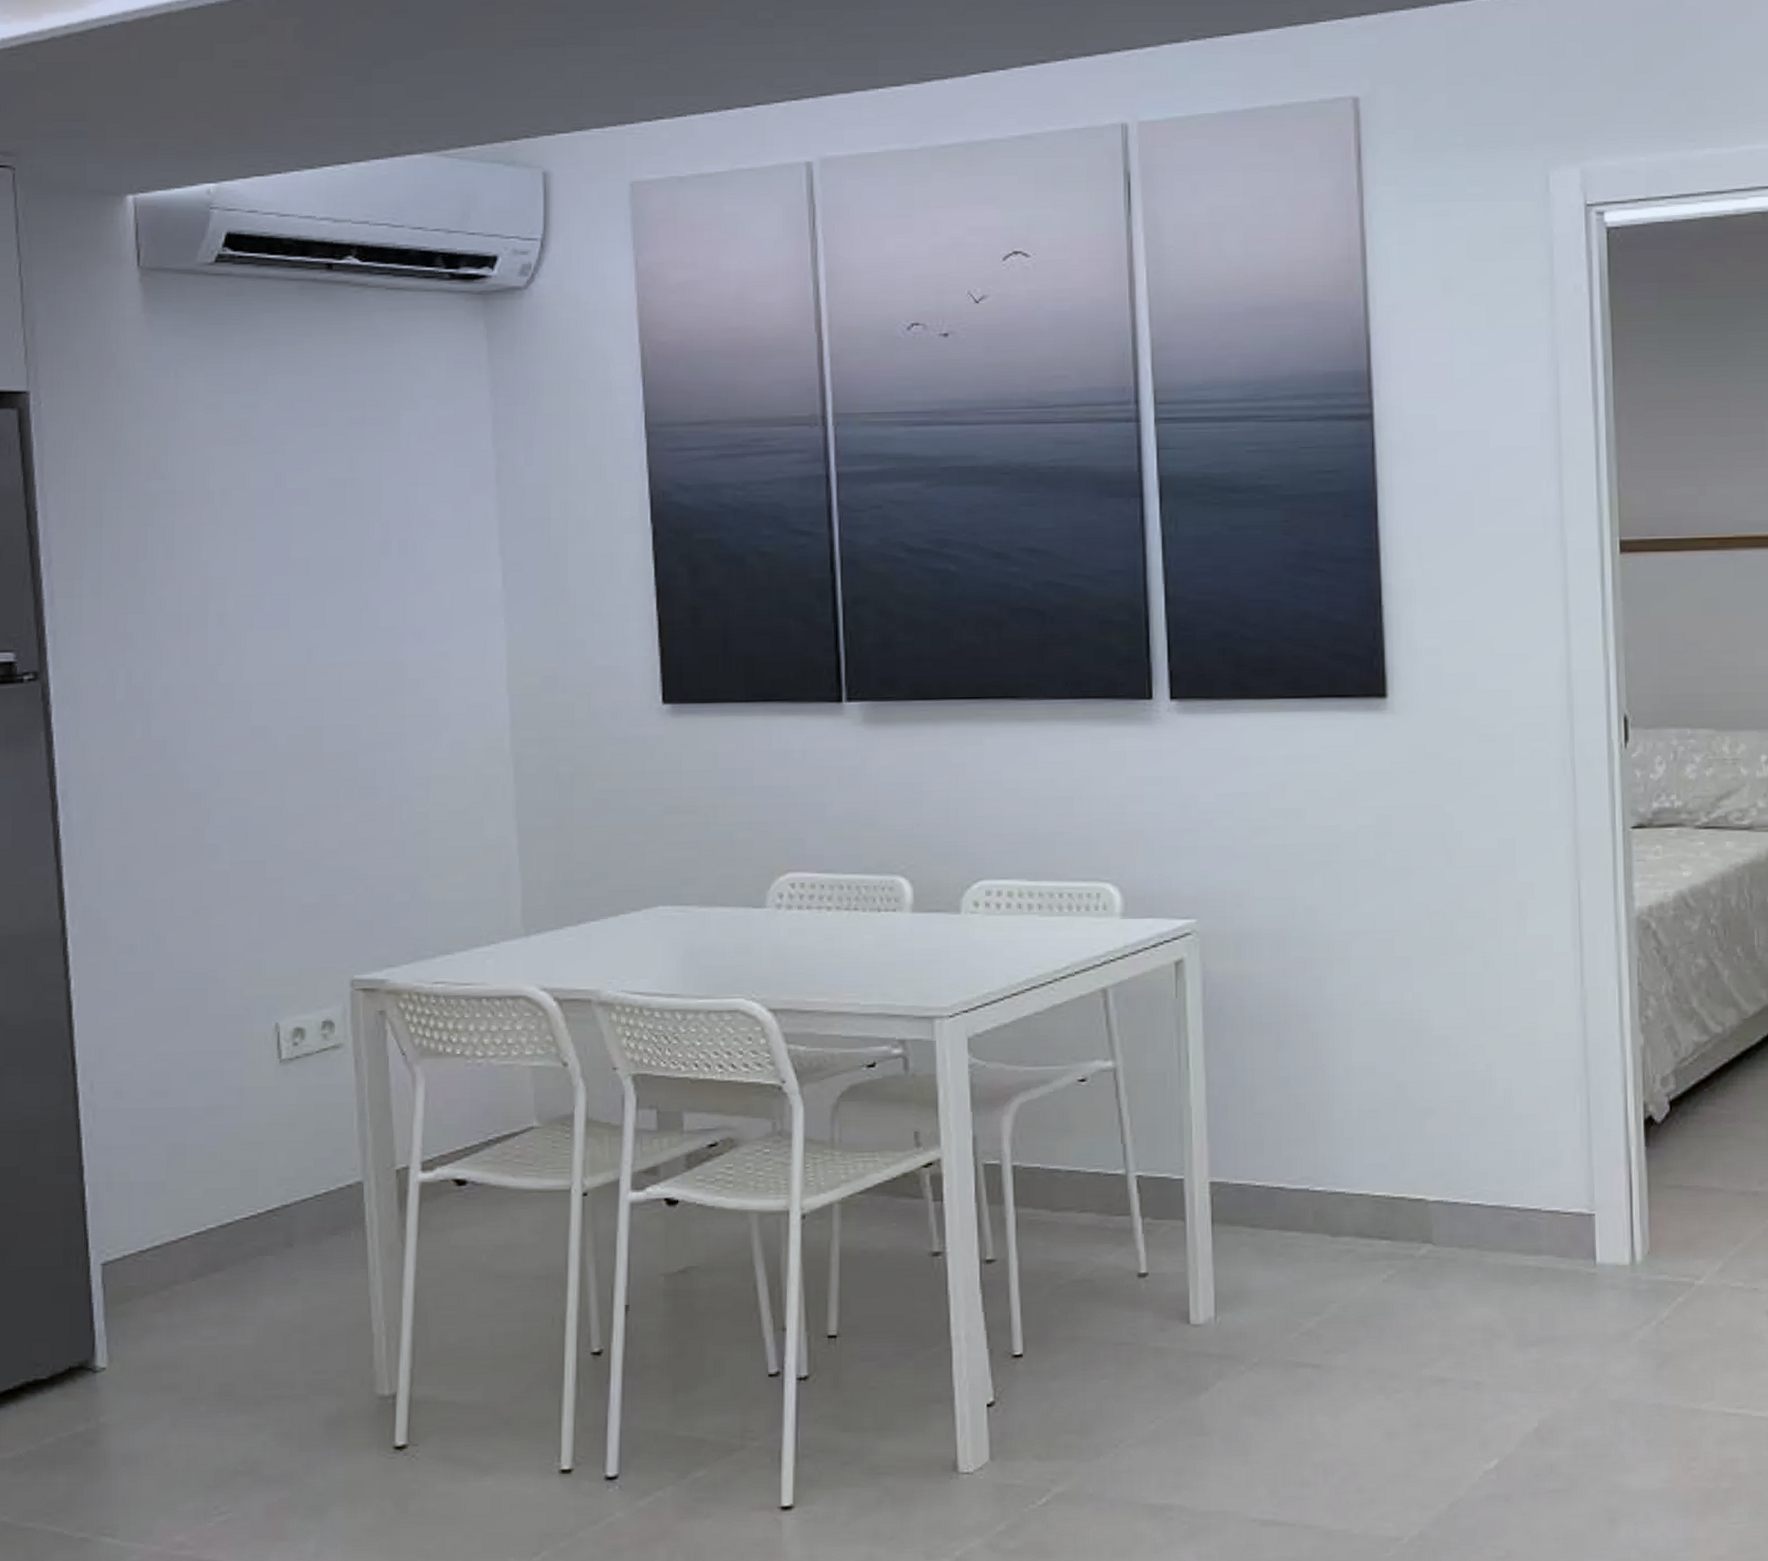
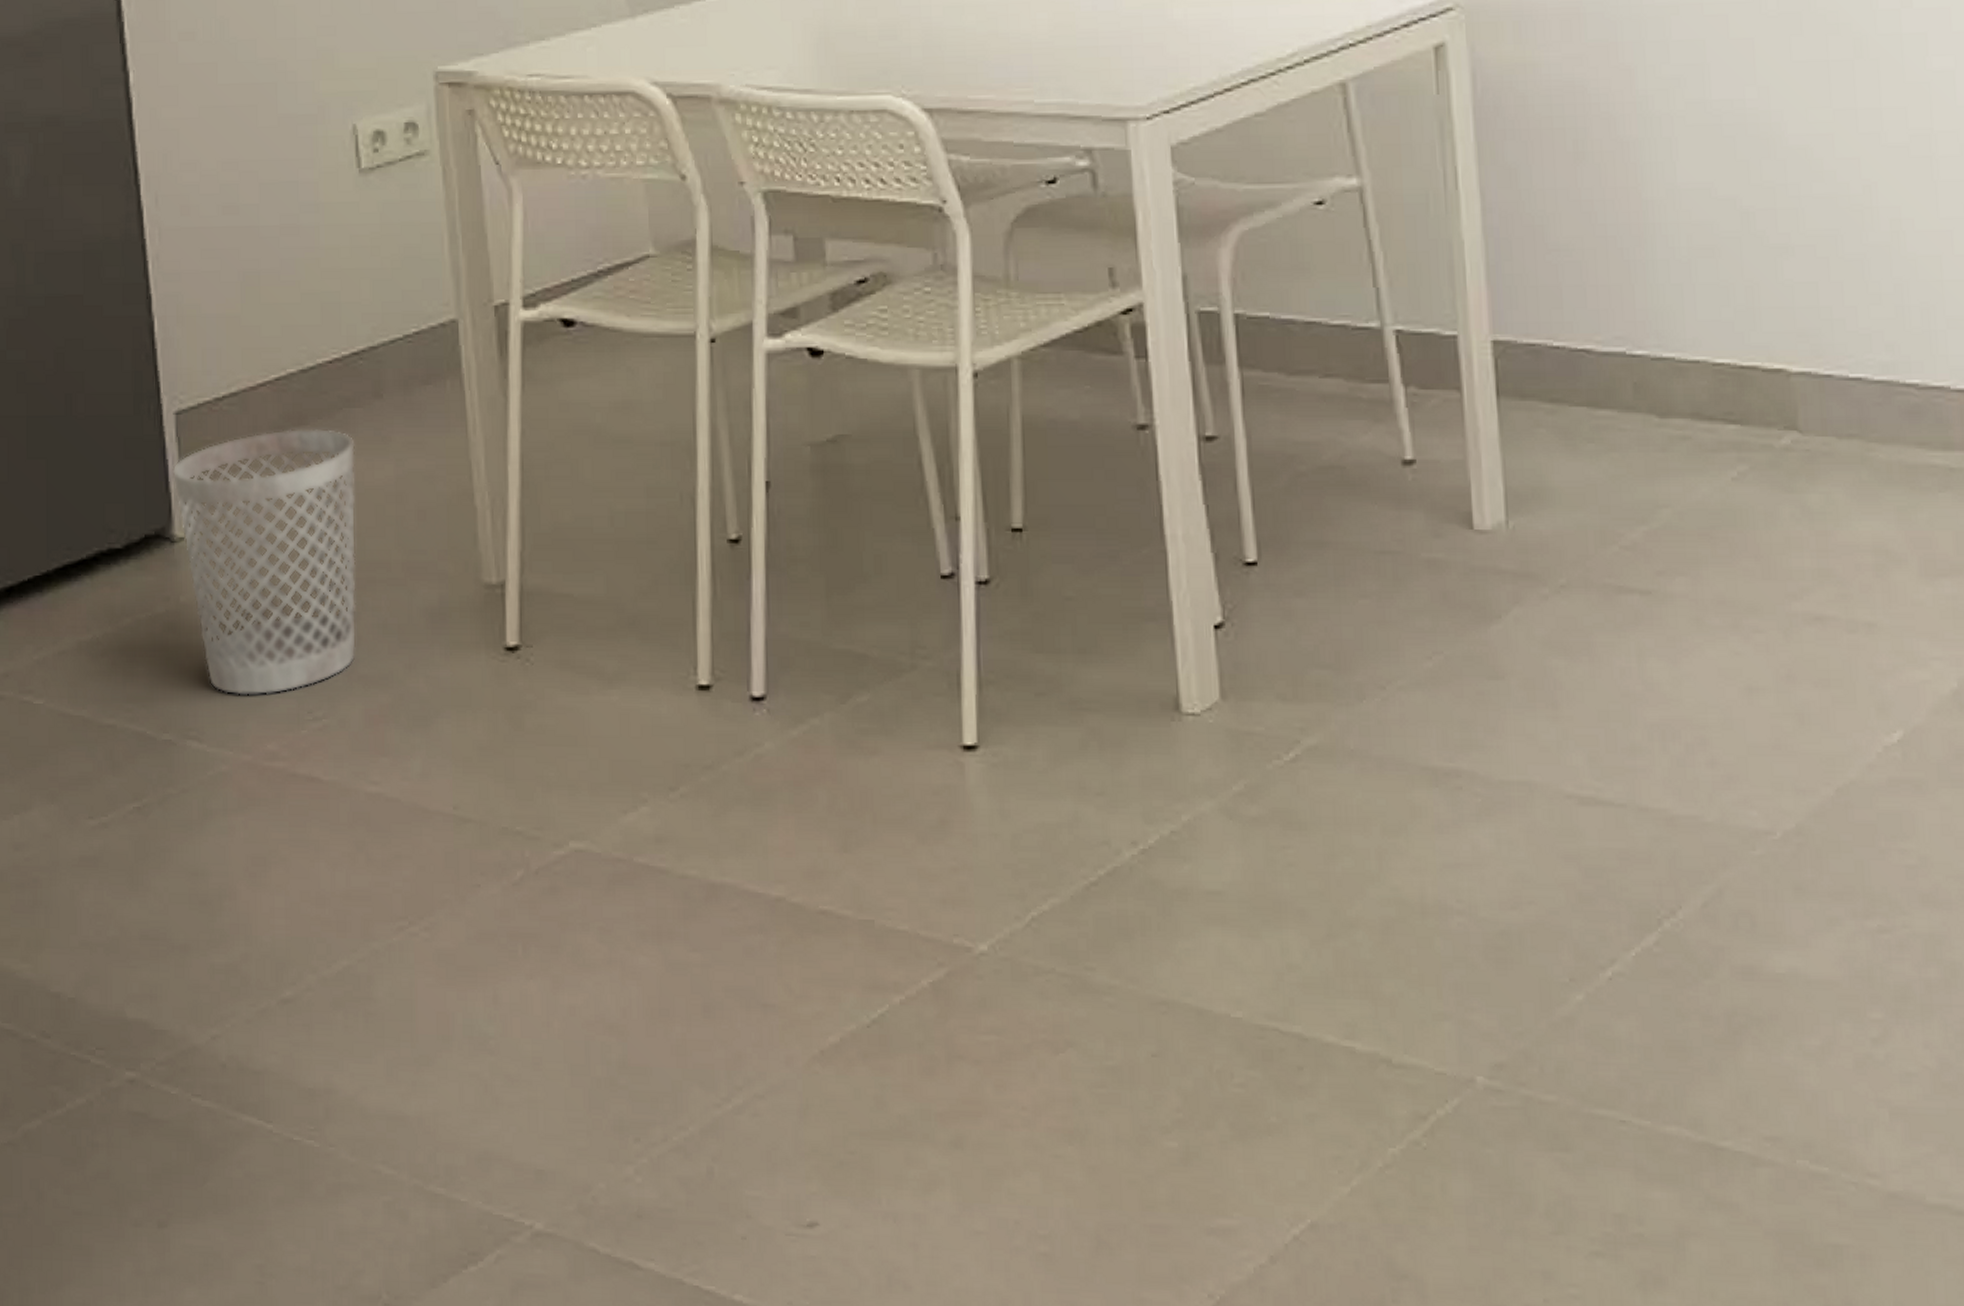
wastebasket: none [97,1273,266,1497] -> present [172,428,357,696]

